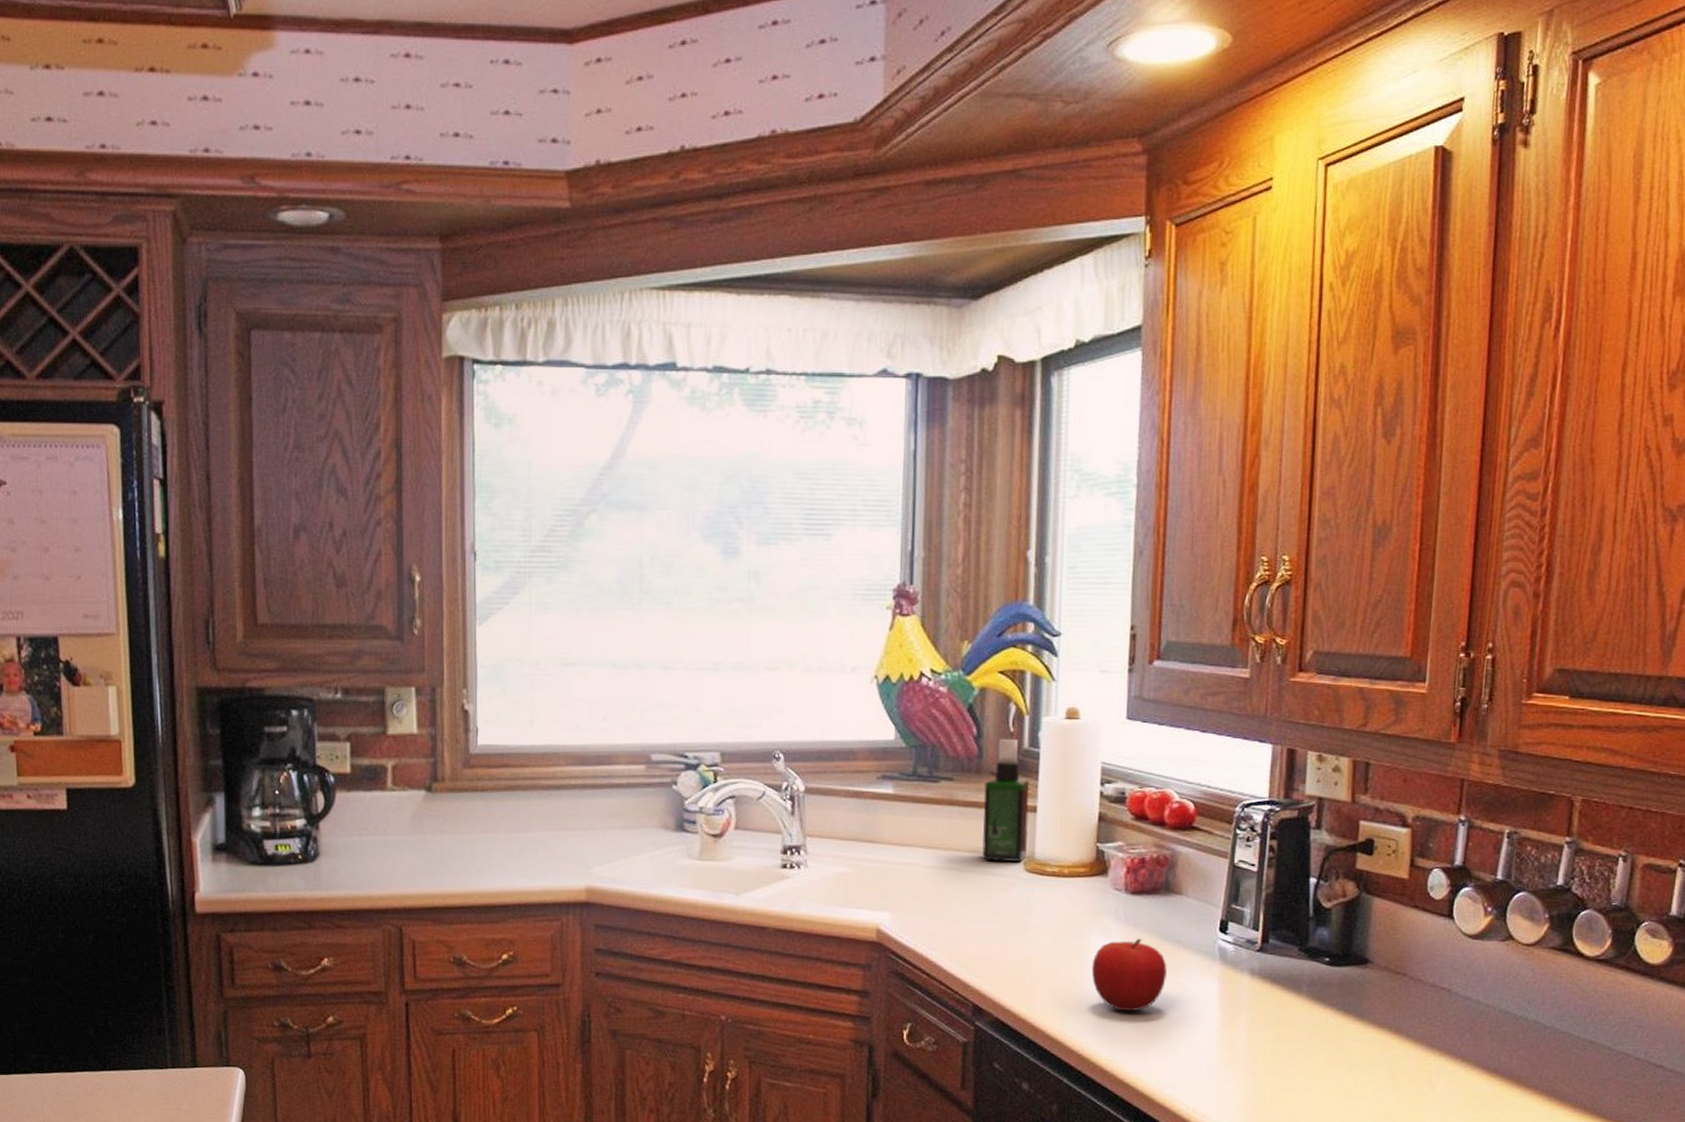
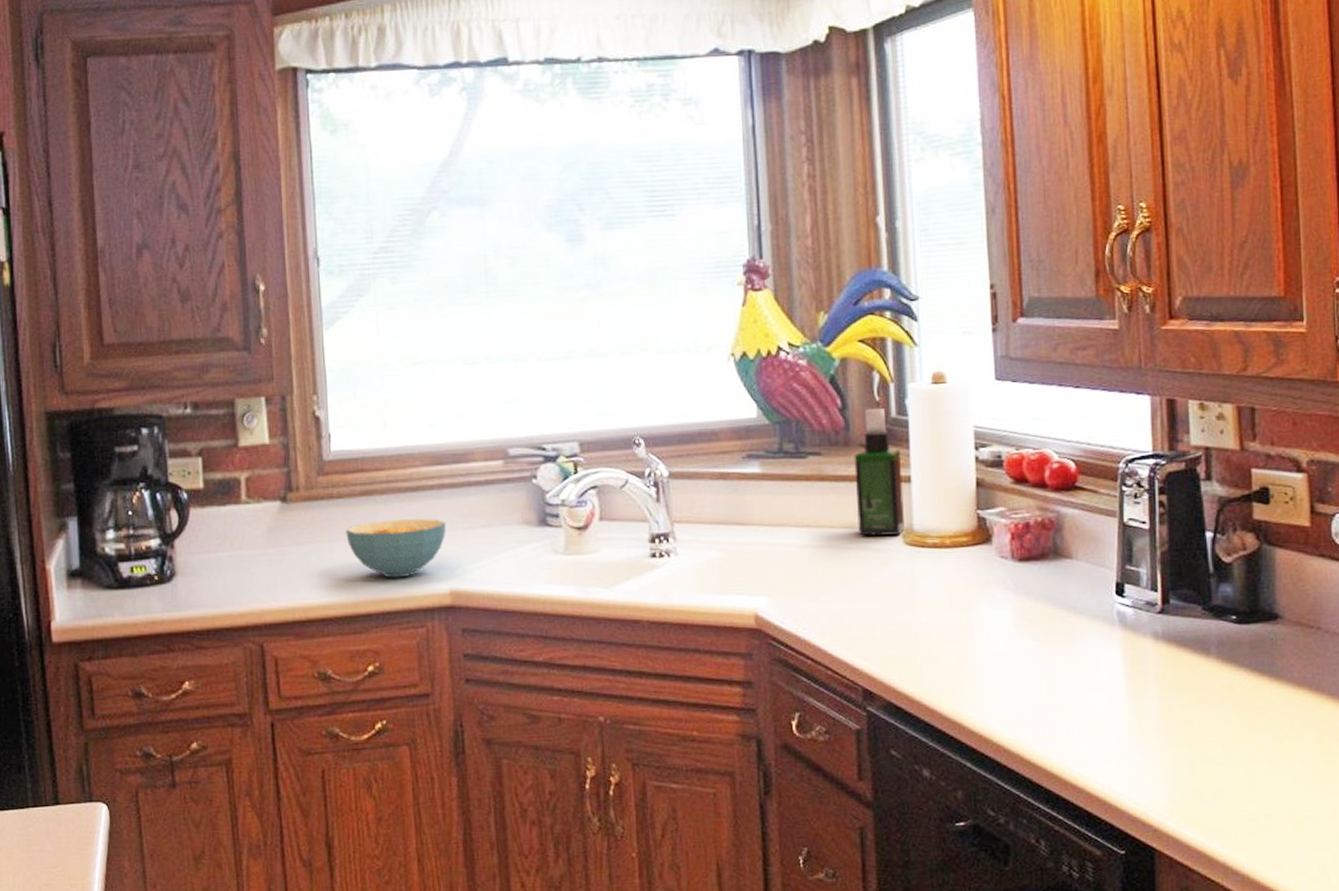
cereal bowl: none [488,816,586,872] -> present [346,518,446,578]
fruit: present [1091,938,1168,1012] -> none [984,607,1066,687]

